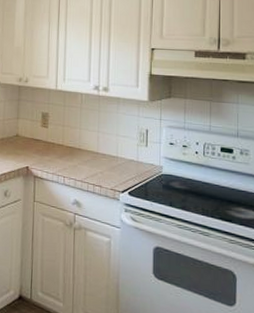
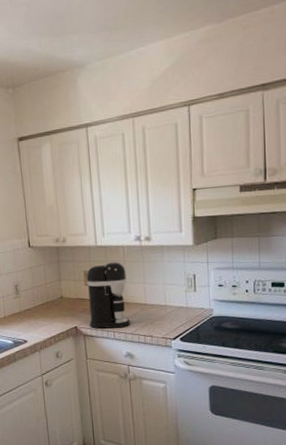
coffee maker: none [41,107,82,174] -> present [86,262,130,329]

